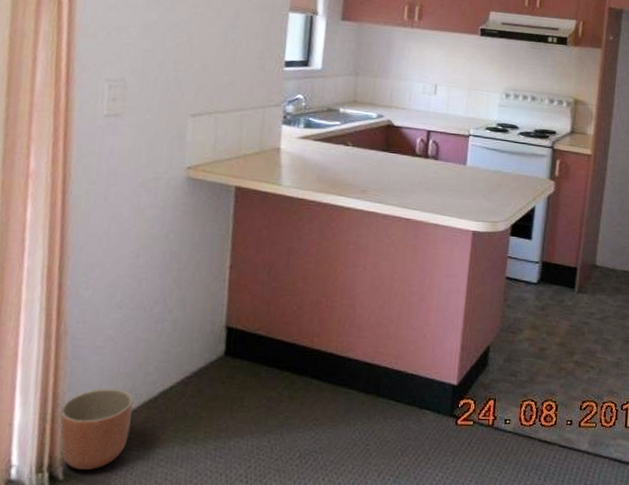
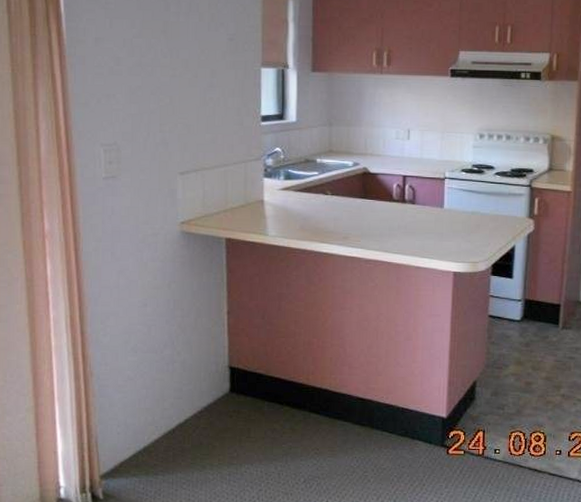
planter: present [59,388,133,470] -> none [94,421,154,491]

